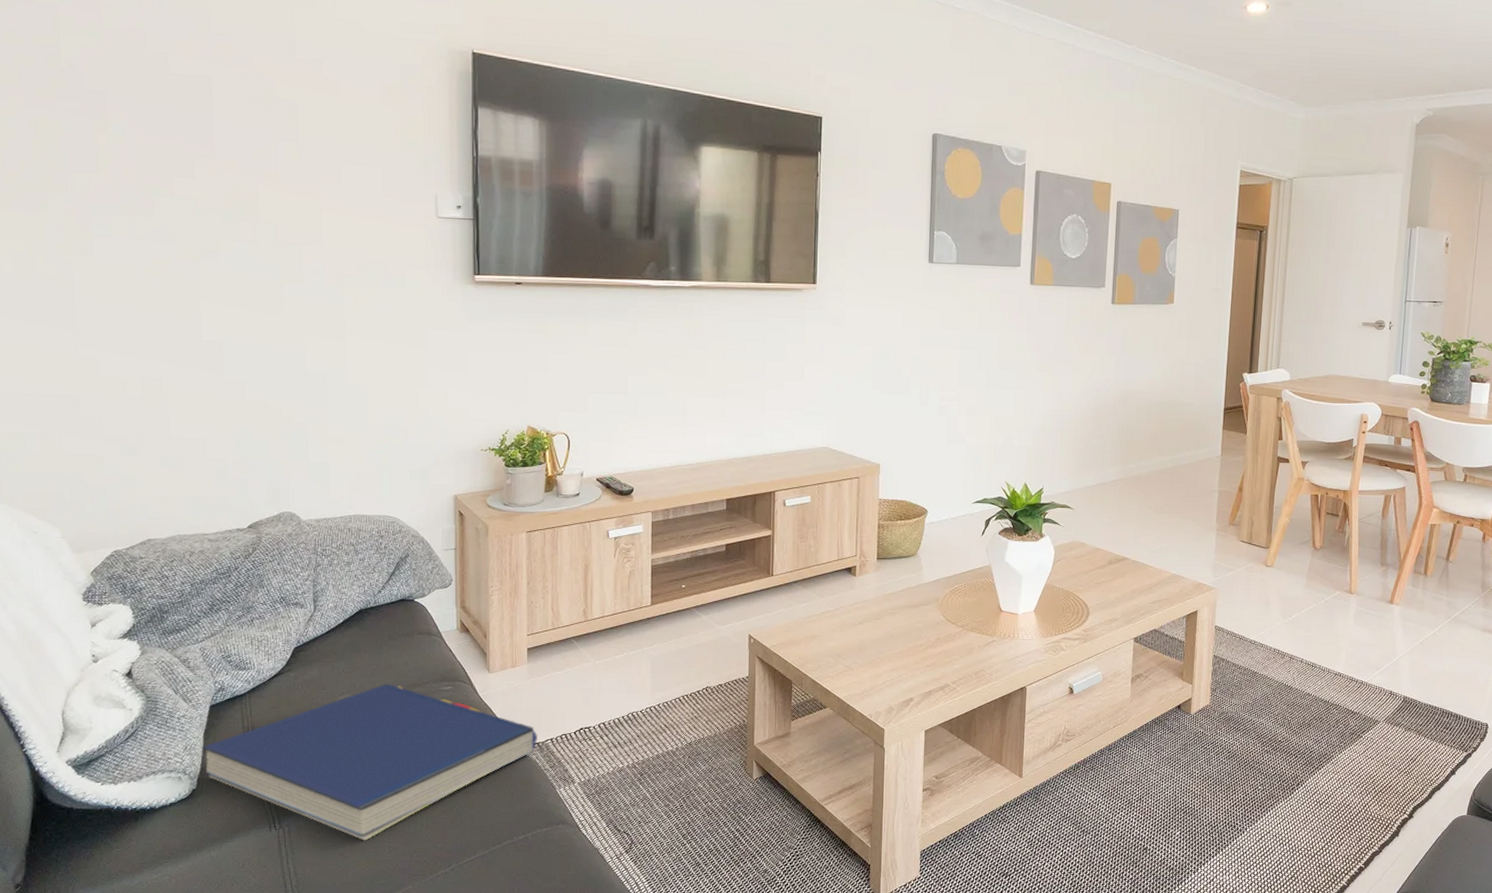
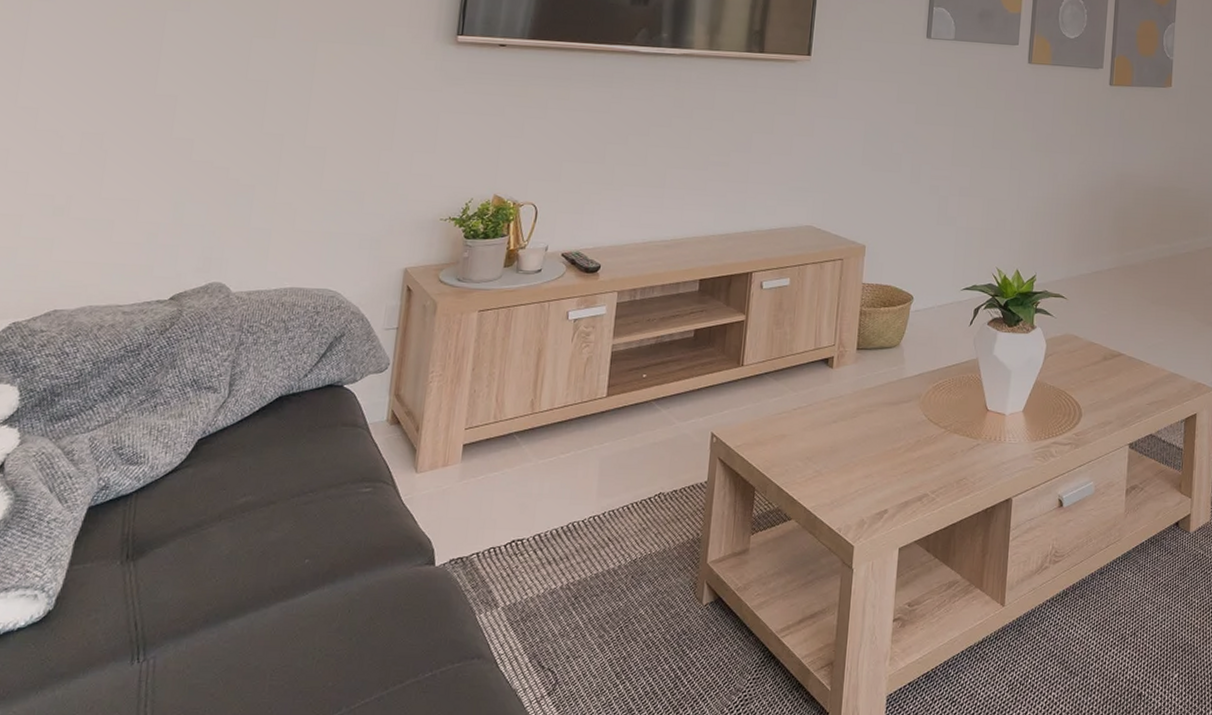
book: present [202,683,537,841] -> none [67,483,462,678]

